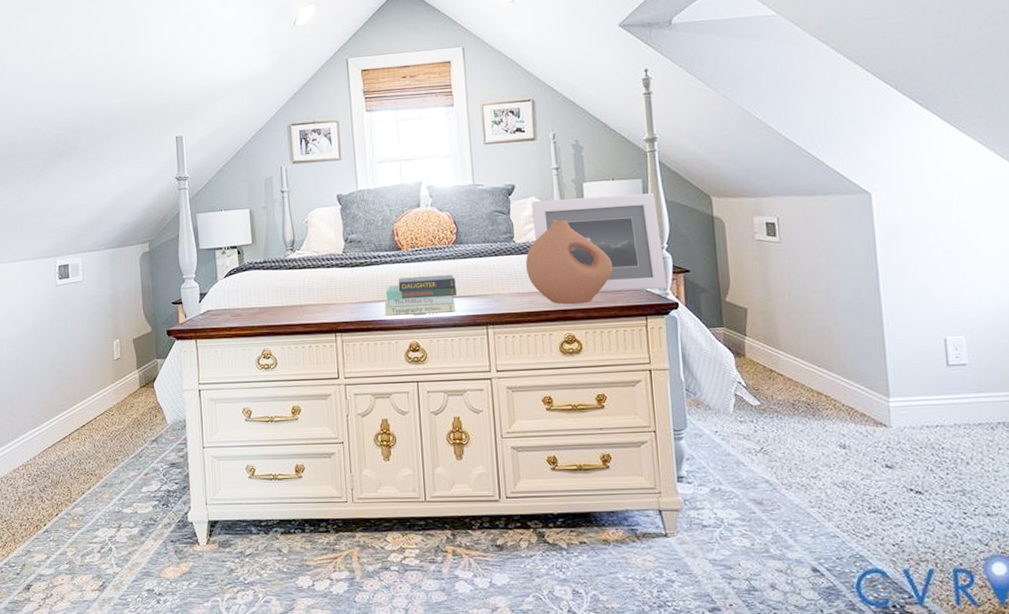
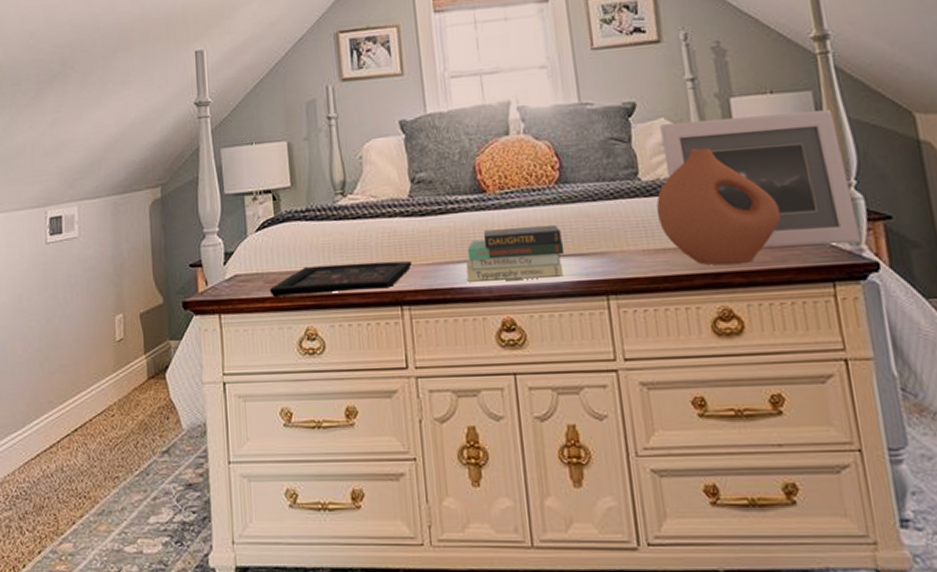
decorative tray: none [235,300,344,326] -> present [270,261,412,297]

